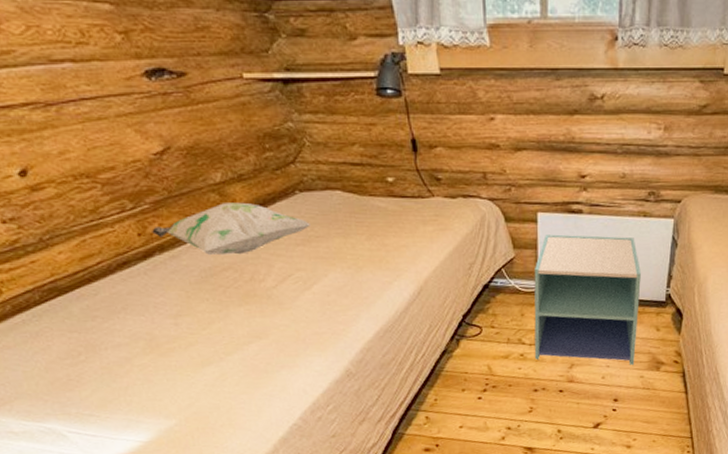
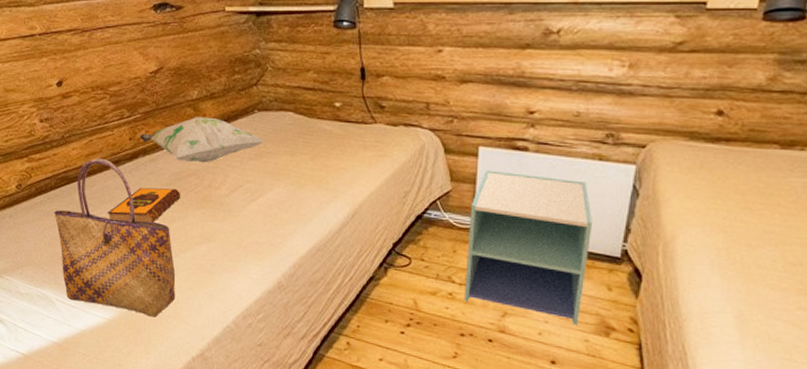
tote bag: none [45,261,228,430] -> present [54,158,176,317]
hardback book: none [121,286,217,331] -> present [107,187,180,223]

